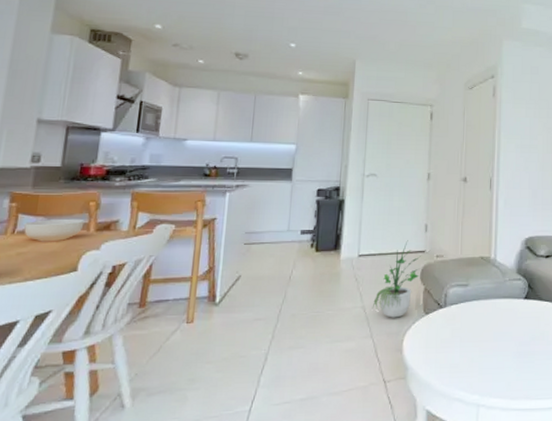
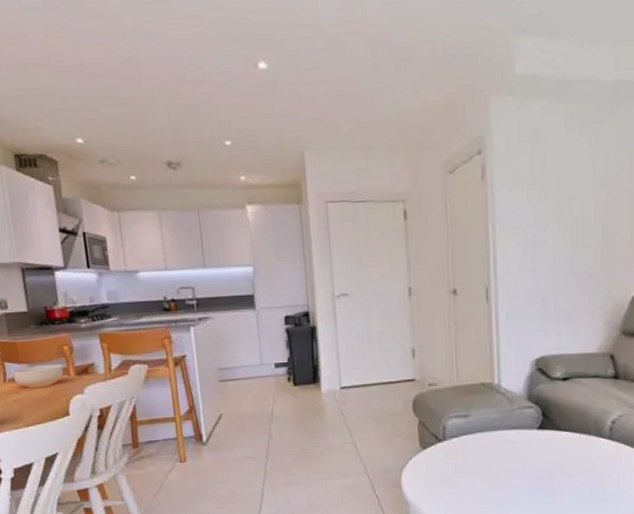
potted plant: present [372,240,421,318] -> none [363,368,411,454]

